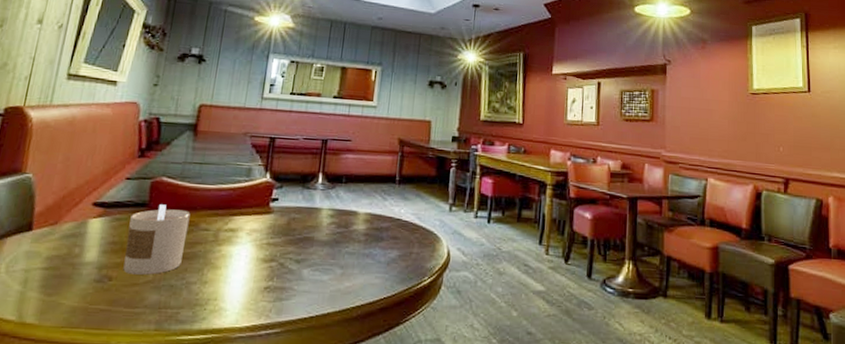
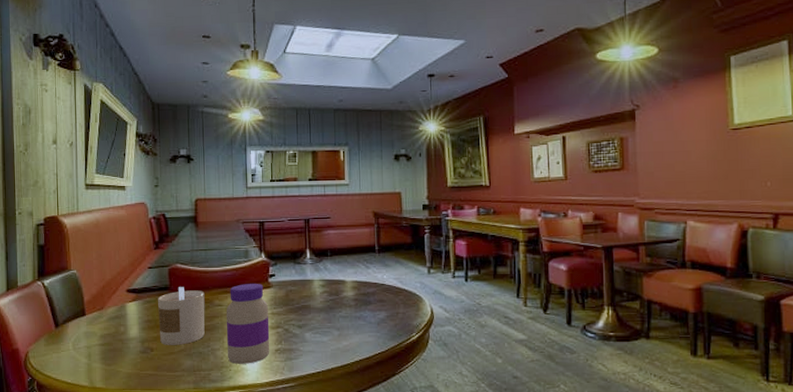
jar: none [204,207,265,303] -> present [226,284,270,364]

